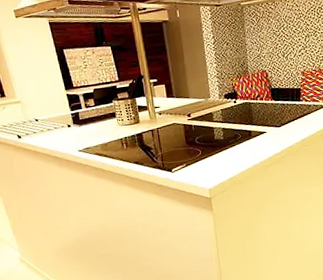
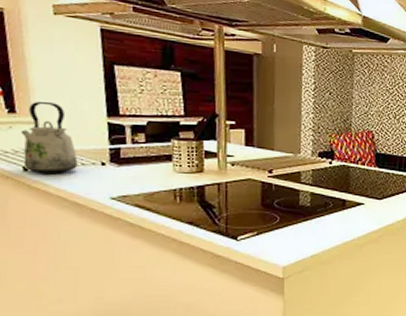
kettle: none [11,85,53,139] -> present [20,102,78,173]

